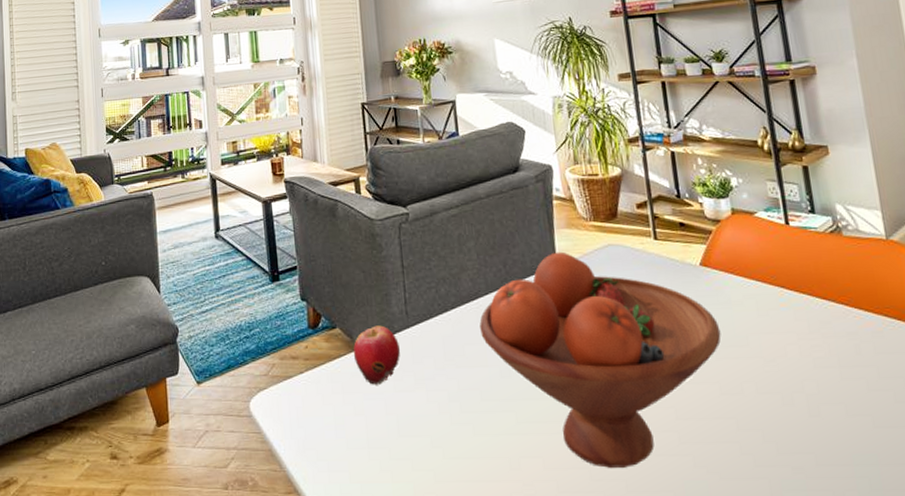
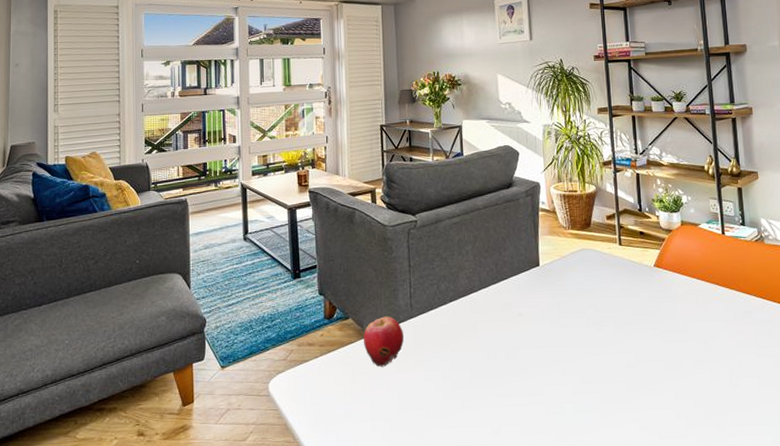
fruit bowl: present [479,251,721,468] -> none [473,254,667,432]

